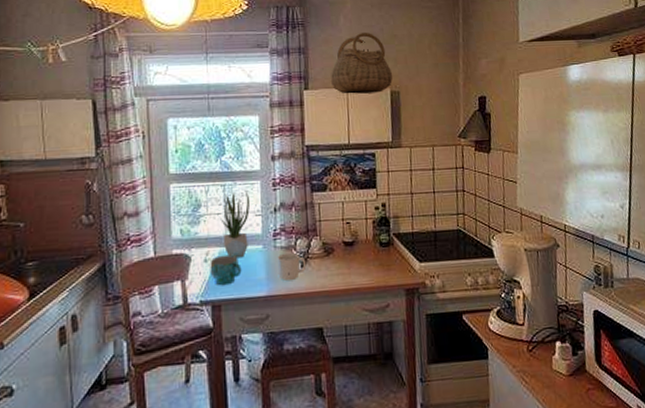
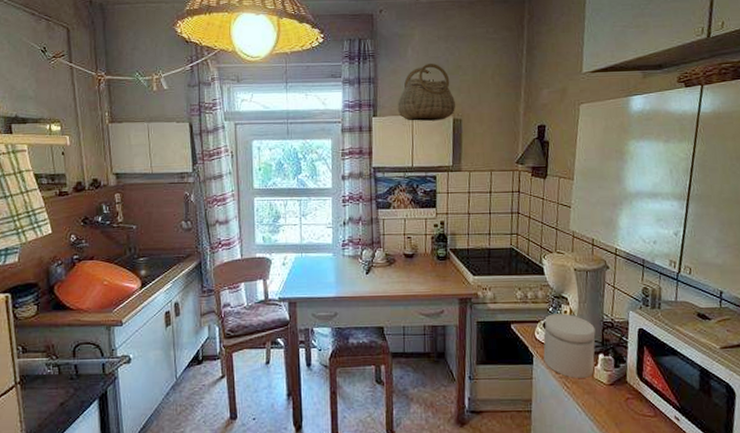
cup: present [210,254,242,286] -> none [287,260,314,286]
potted plant: present [220,191,250,258] -> none [297,206,322,264]
mug: present [277,252,307,282] -> none [345,261,371,286]
jar: none [497,299,552,371] -> present [543,313,596,378]

